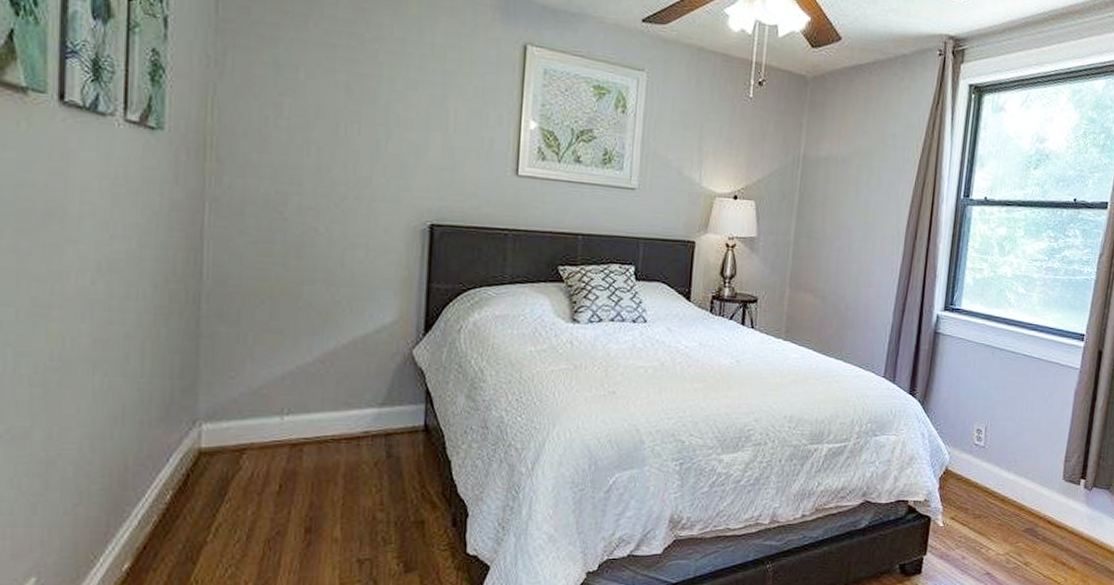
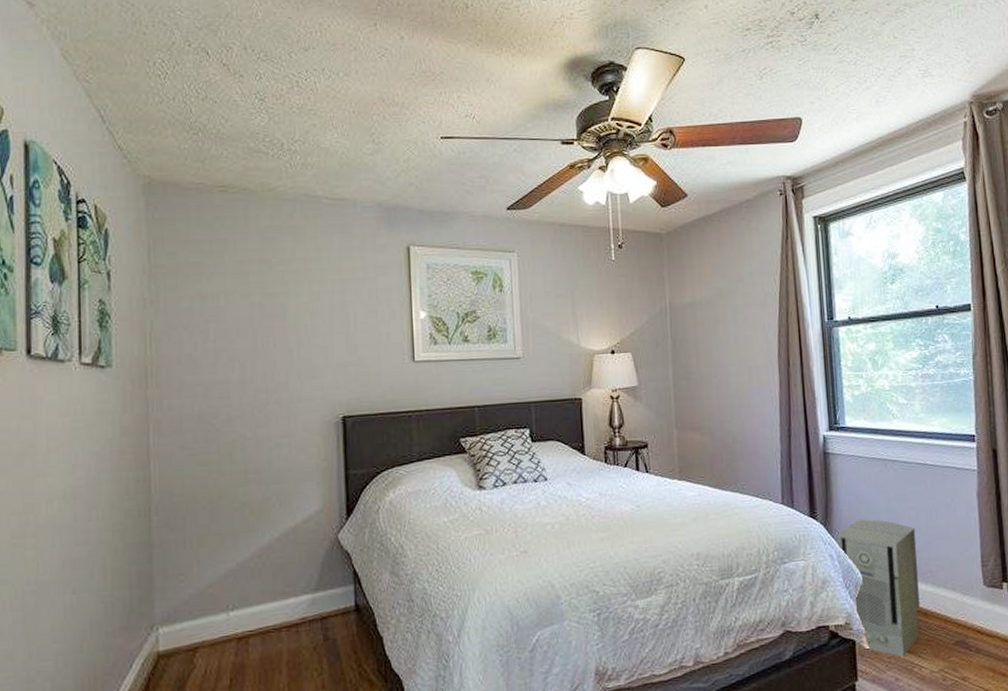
air purifier: none [932,402,1009,537] -> present [838,519,920,657]

